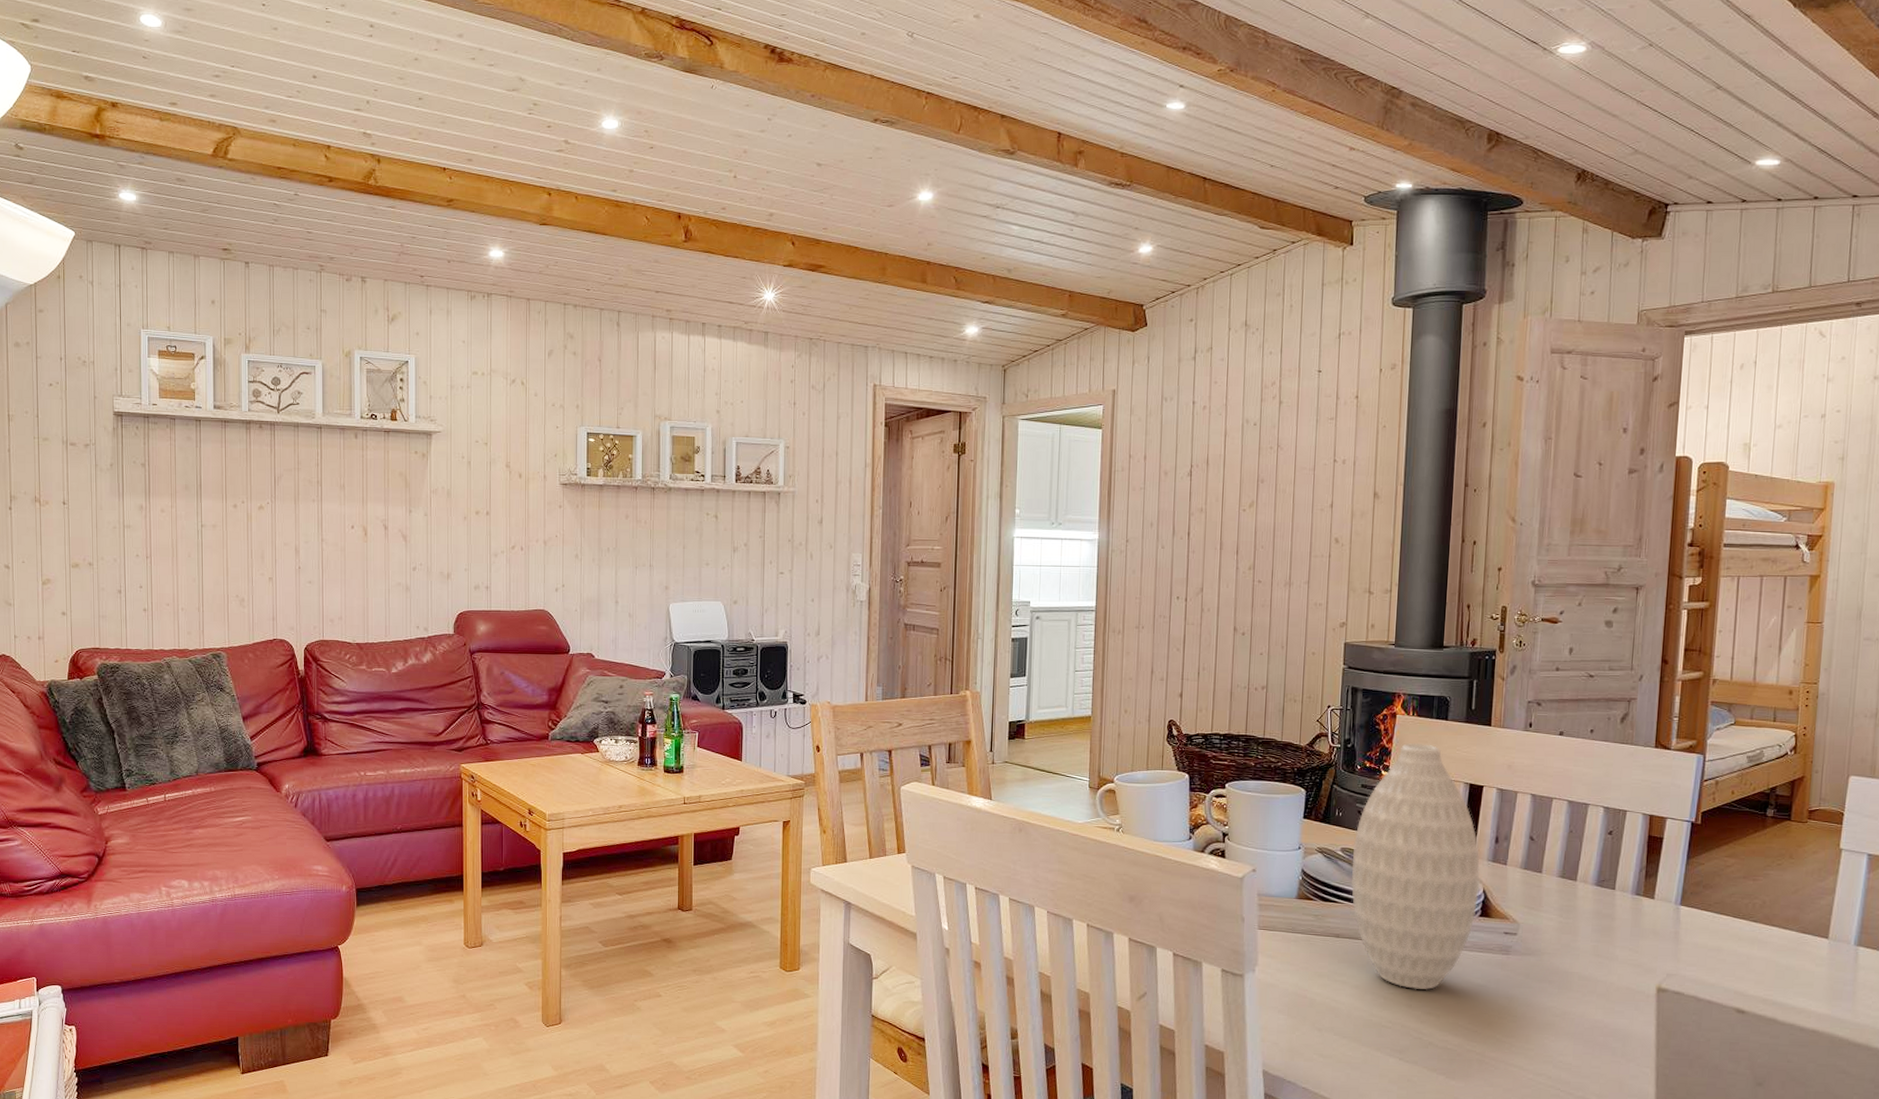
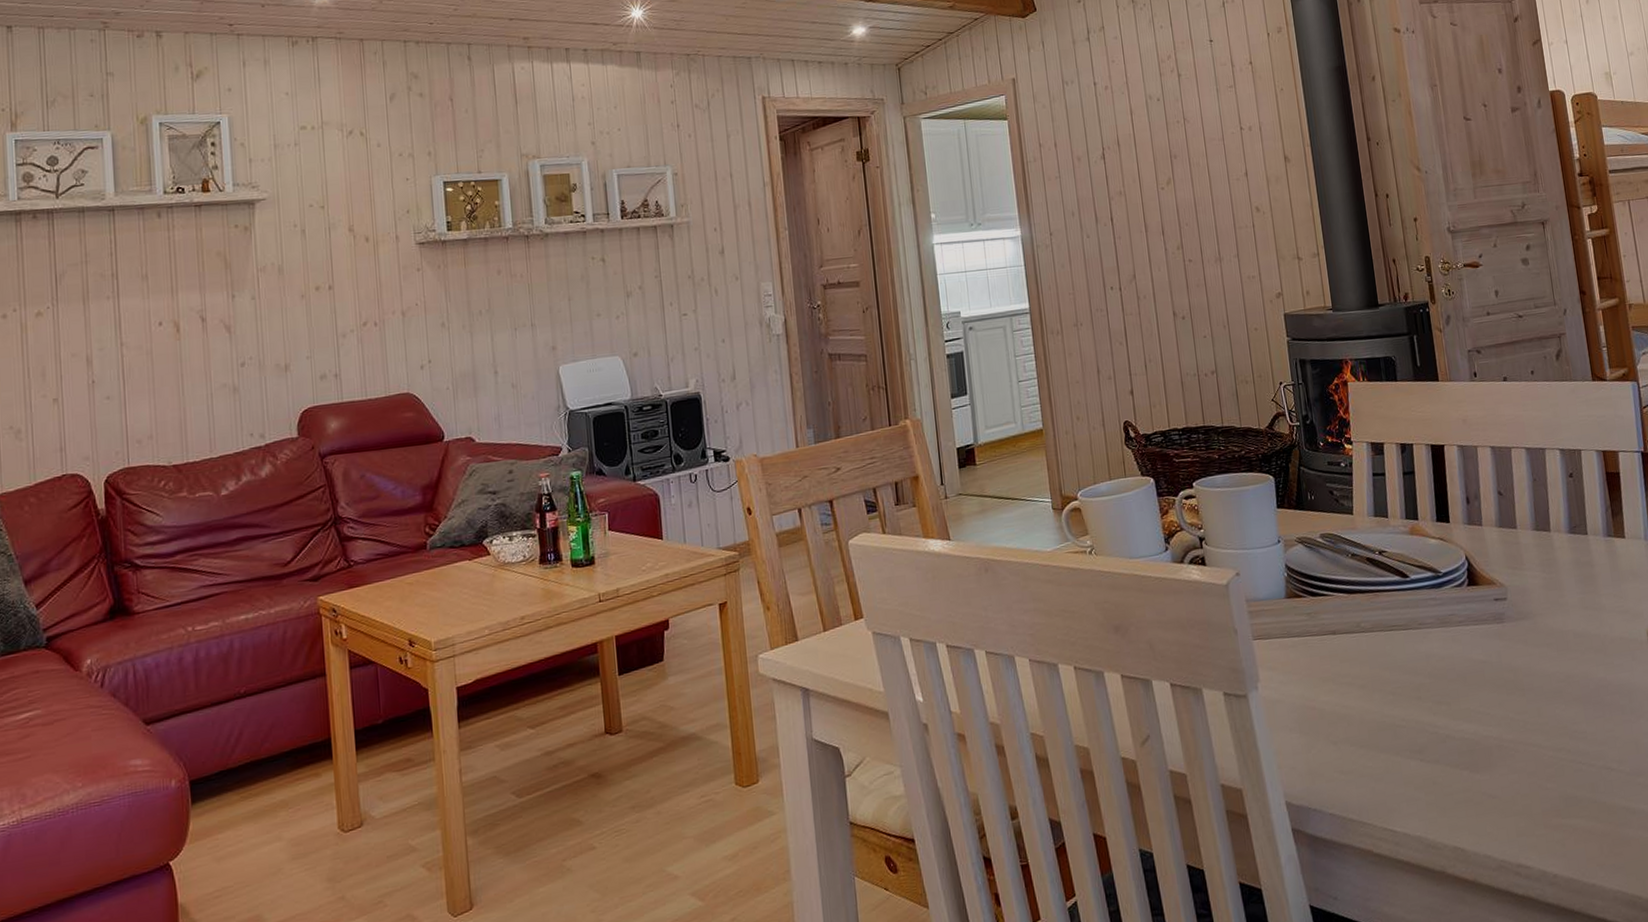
vase: present [1351,742,1480,991] -> none [1330,409,1463,679]

